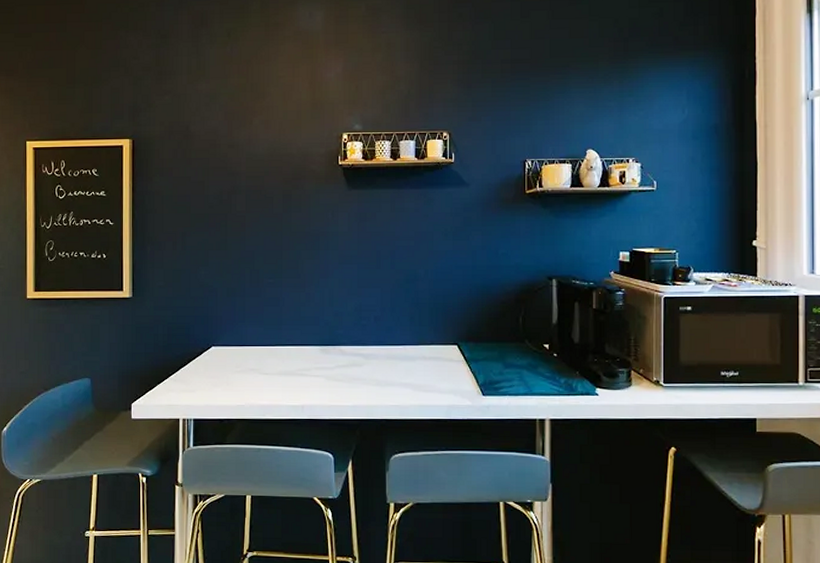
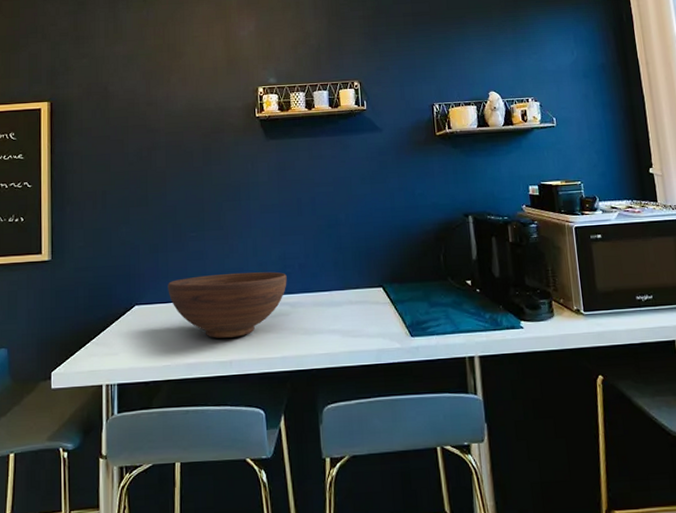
fruit bowl: none [244,321,362,383] -> present [168,271,287,338]

